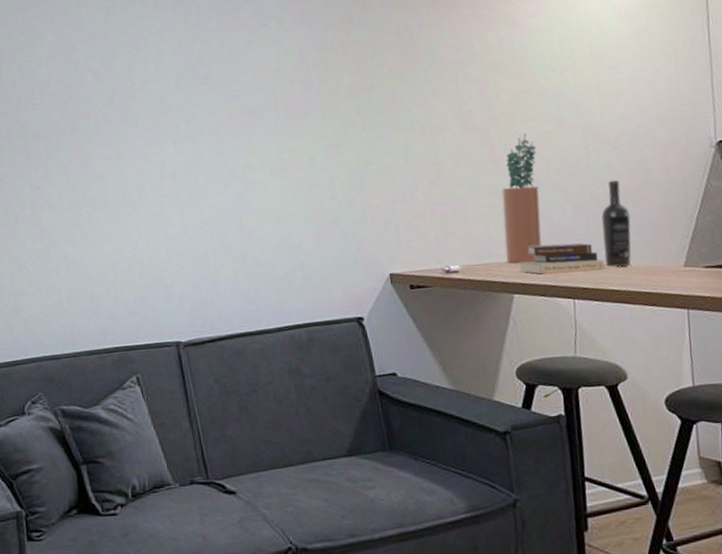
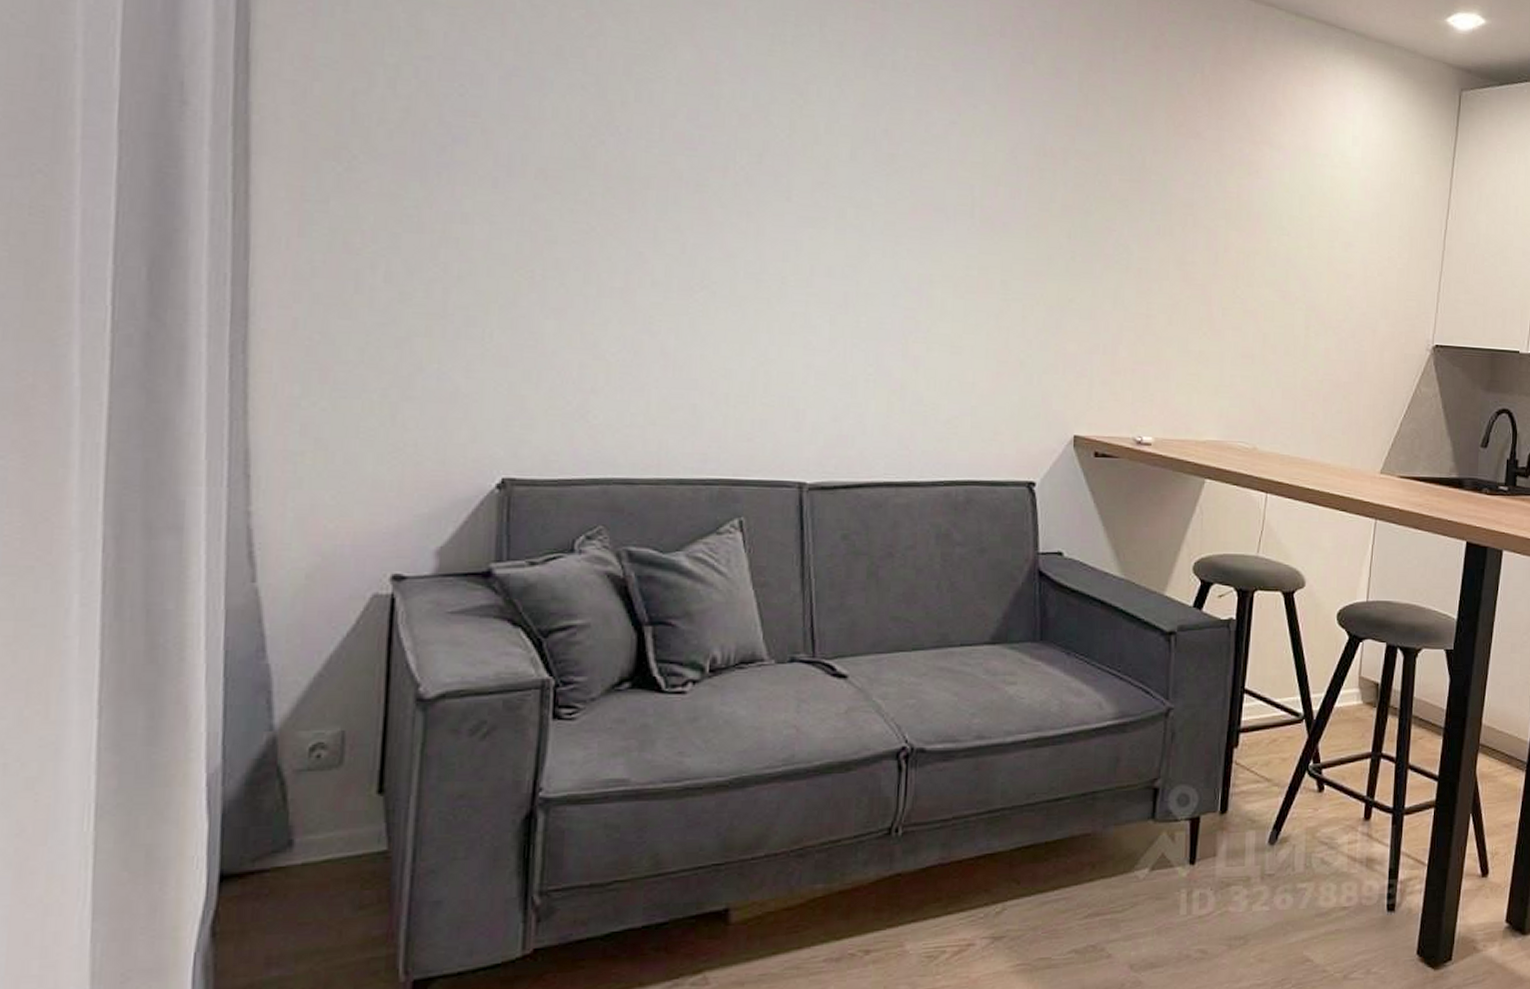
vase: present [502,133,542,265] -> none [1205,300,1256,447]
books: present [519,243,606,275] -> none [1216,427,1304,466]
wine bottle: present [601,180,631,267] -> none [1305,368,1338,465]

